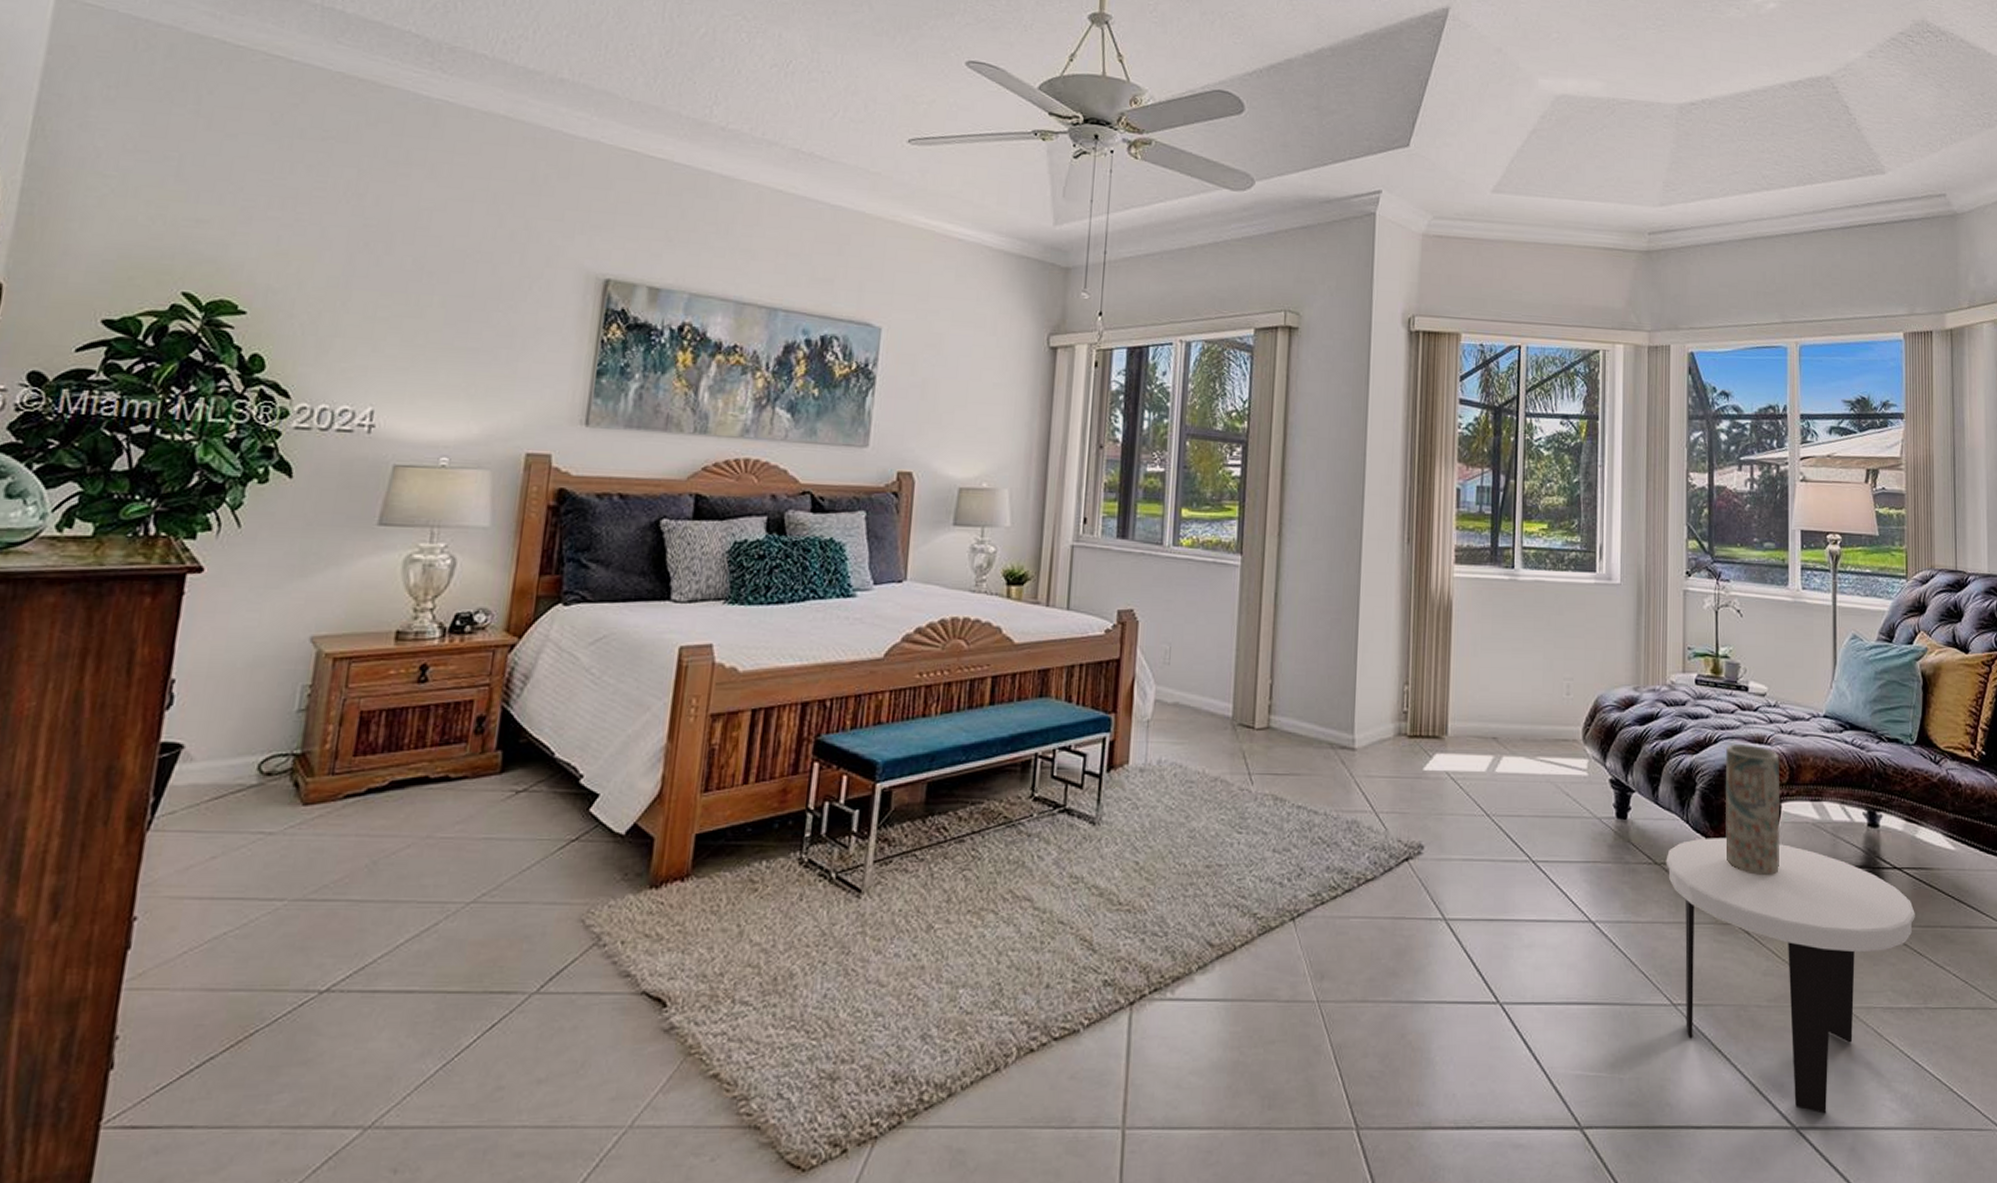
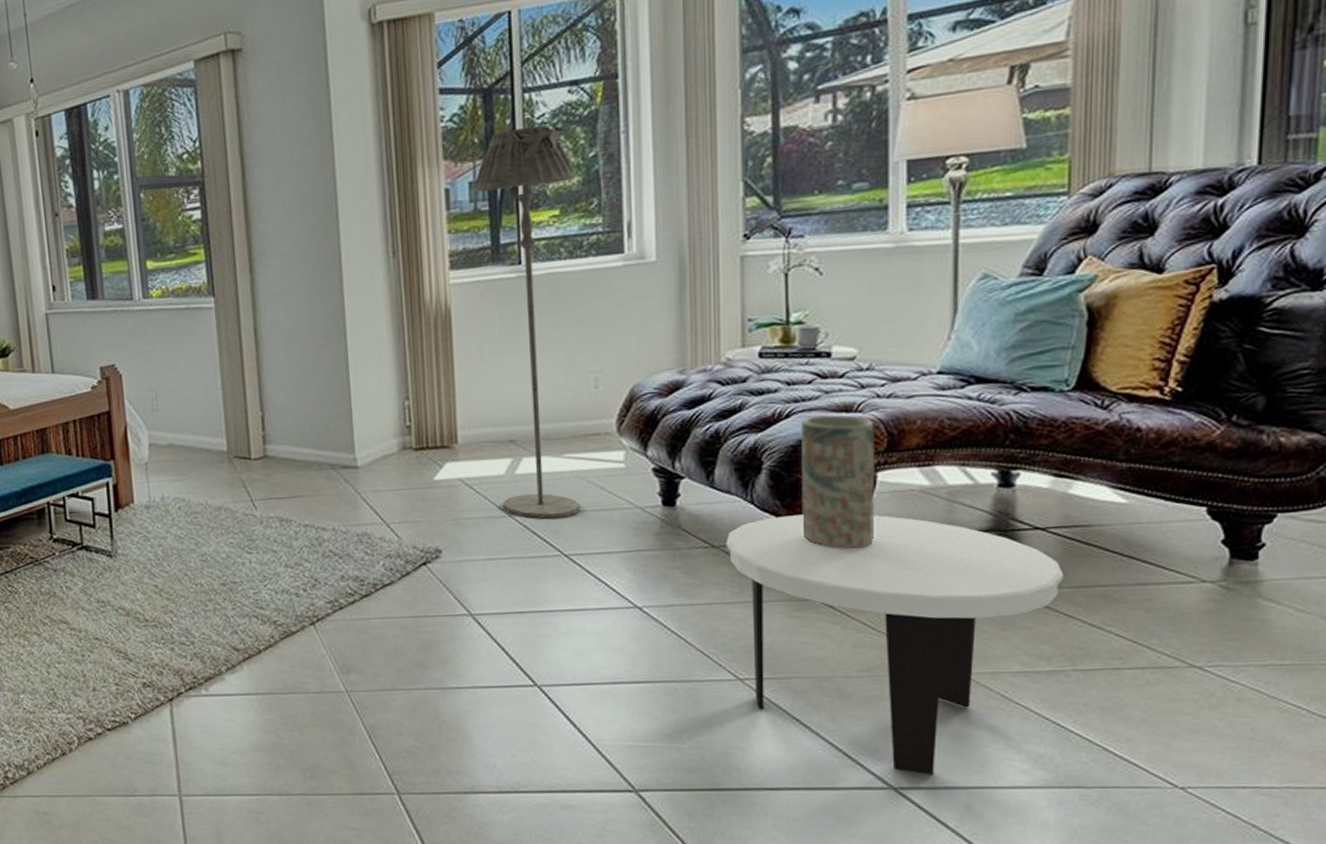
floor lamp: none [1480,446,1563,821] -> present [473,124,580,519]

